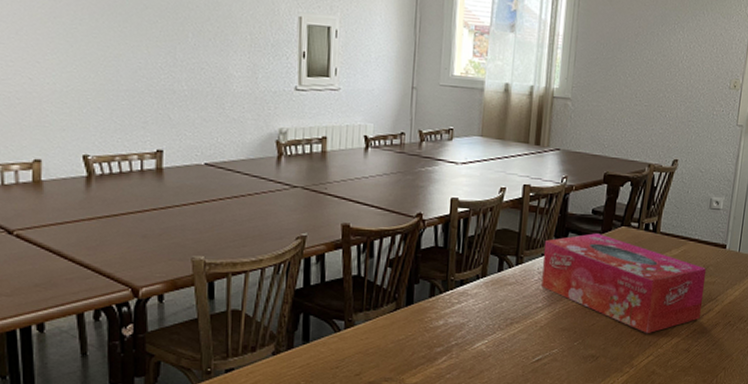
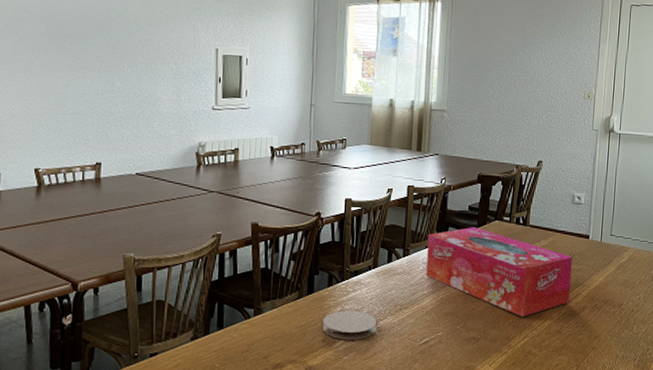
coaster: none [422,324,485,357] -> present [322,311,377,340]

